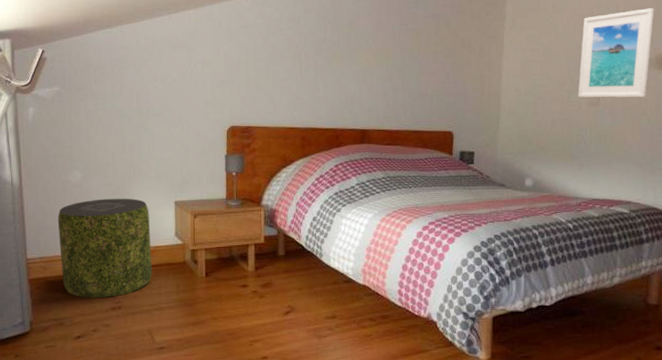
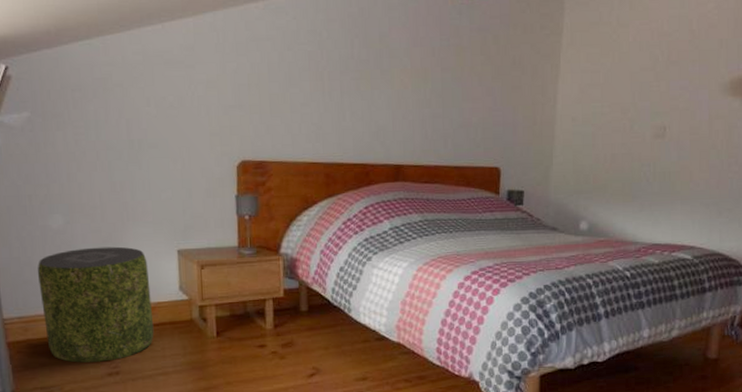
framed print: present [578,8,654,98] -> none [642,23,731,129]

